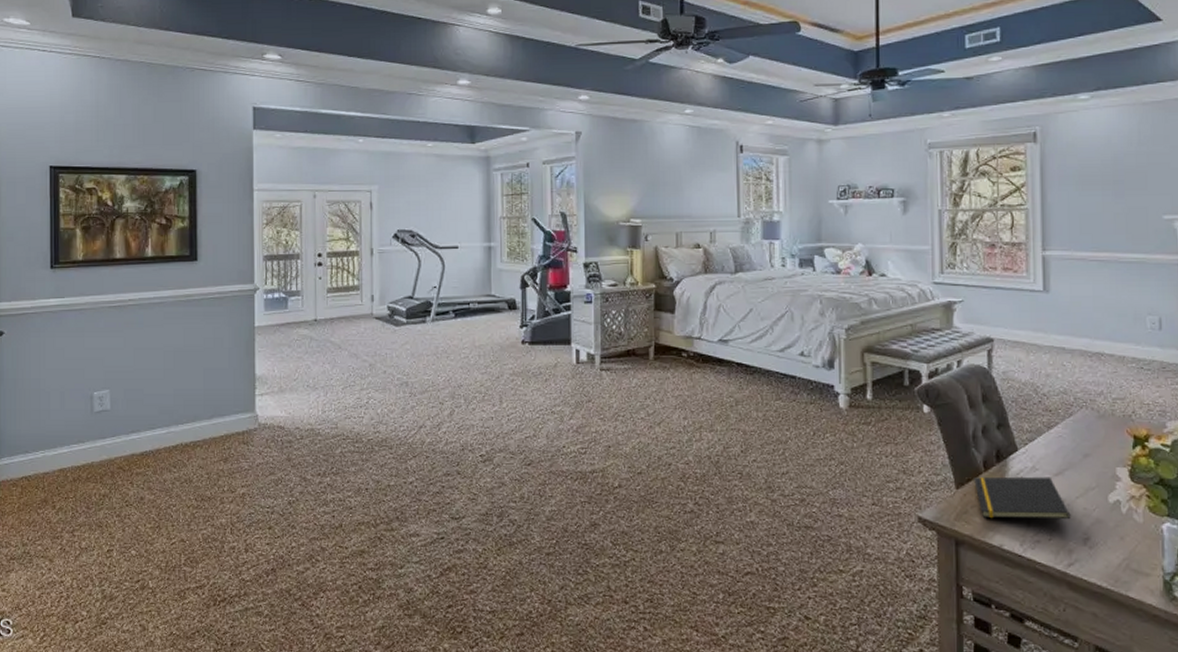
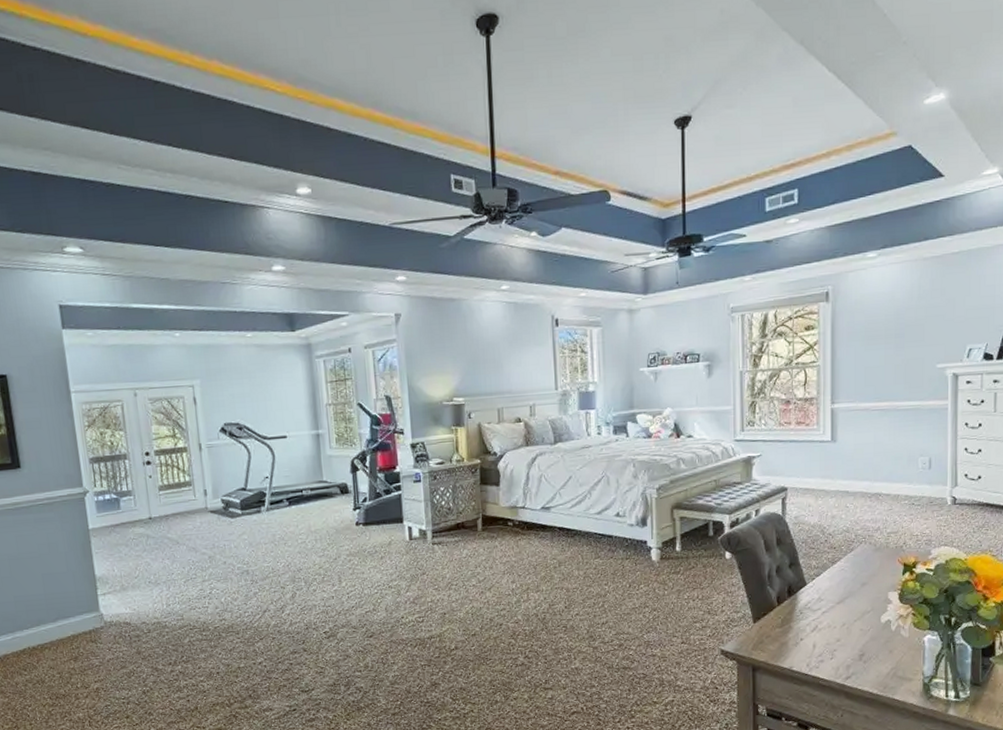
notepad: present [974,476,1071,520] -> none [769,605,849,645]

